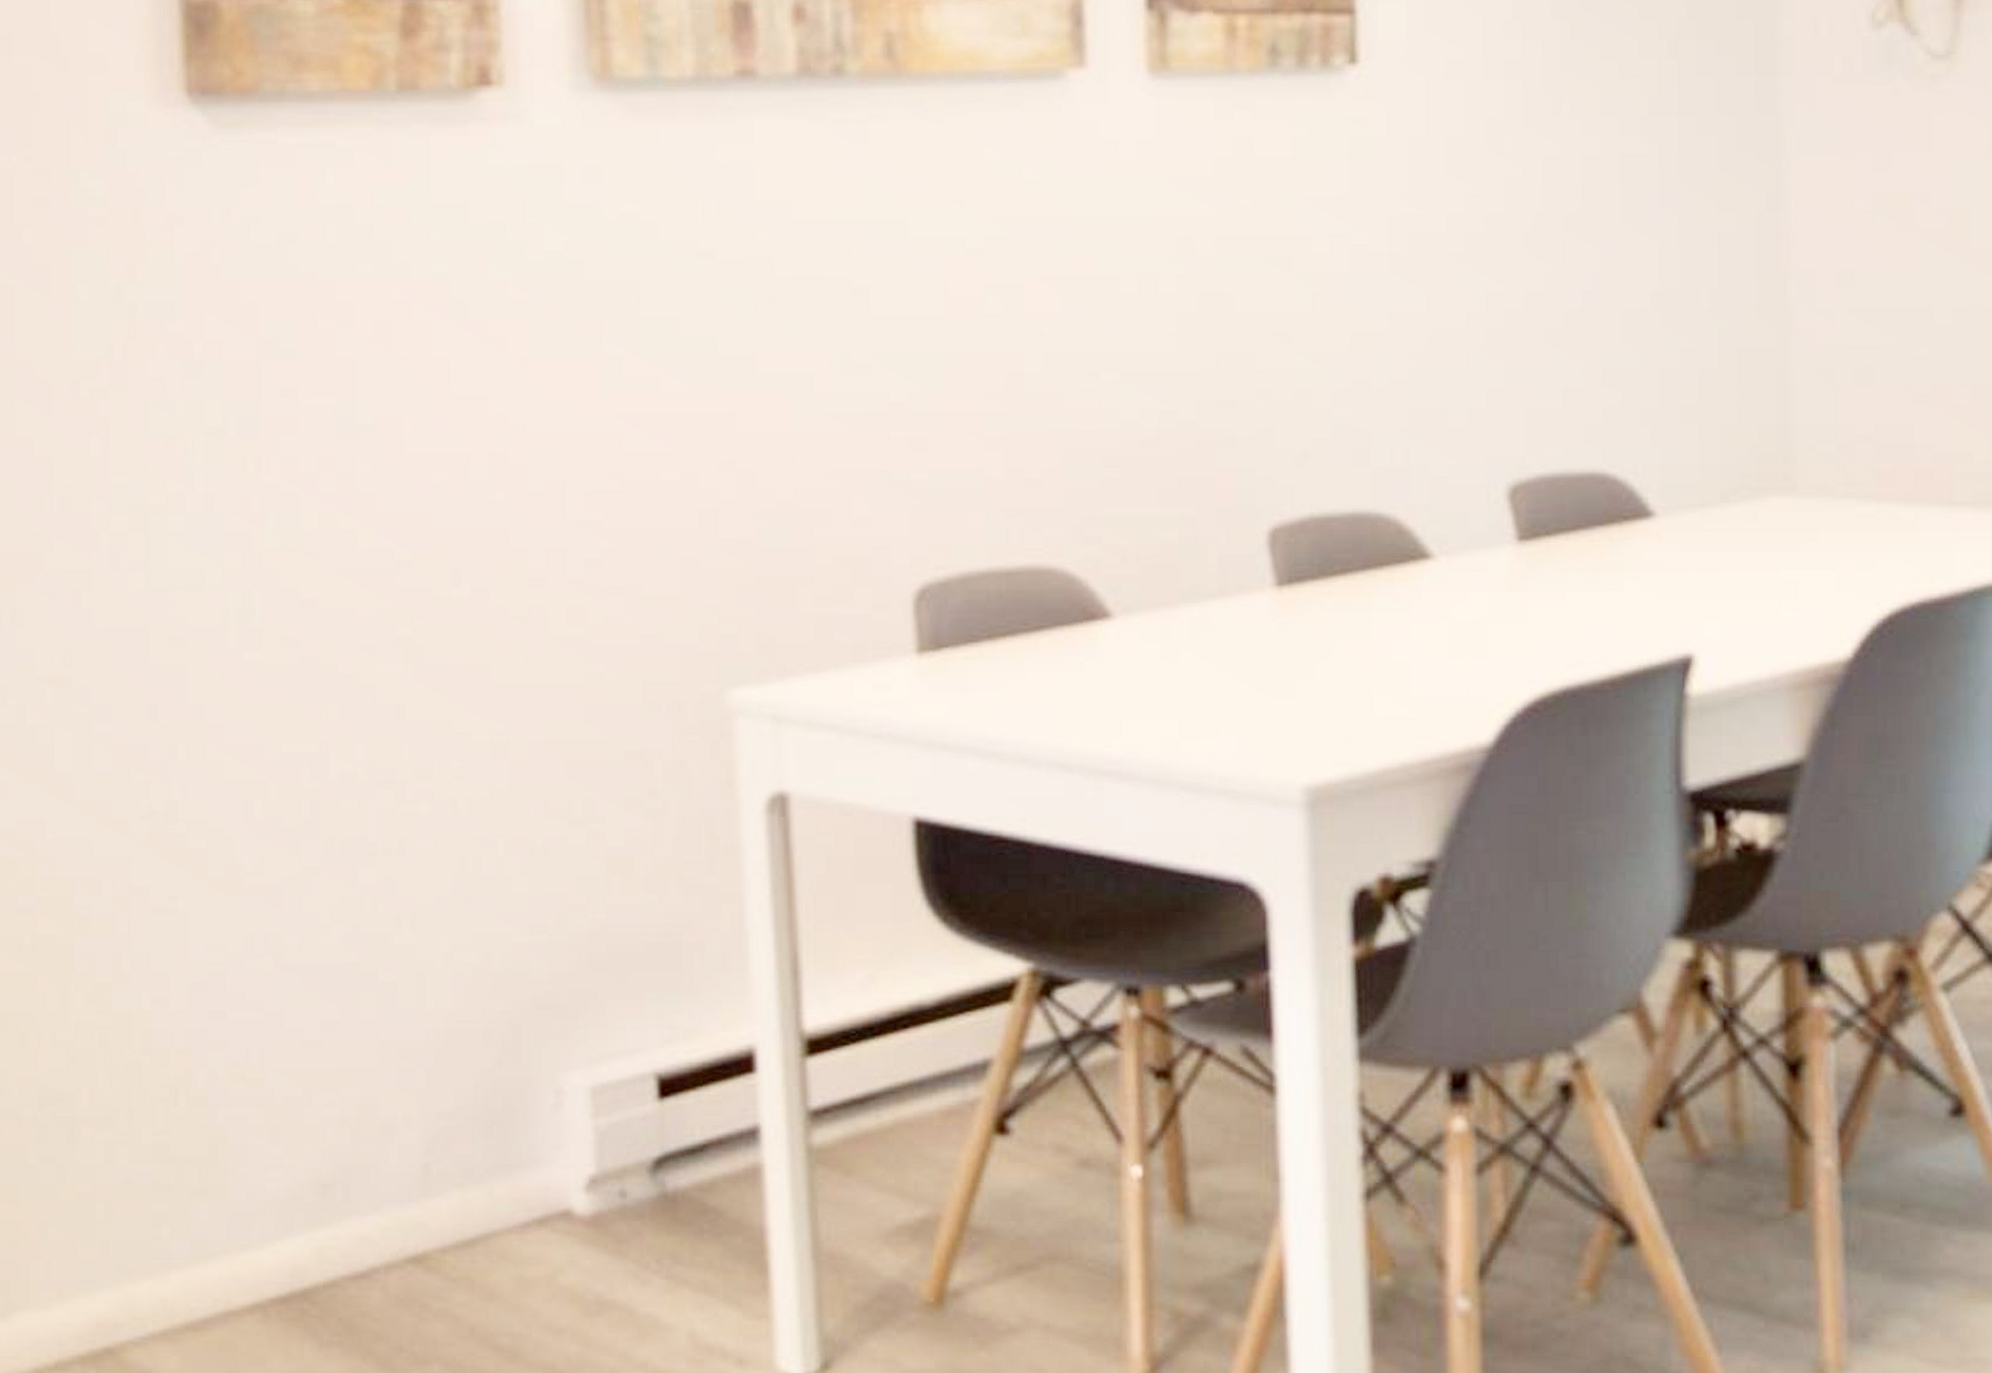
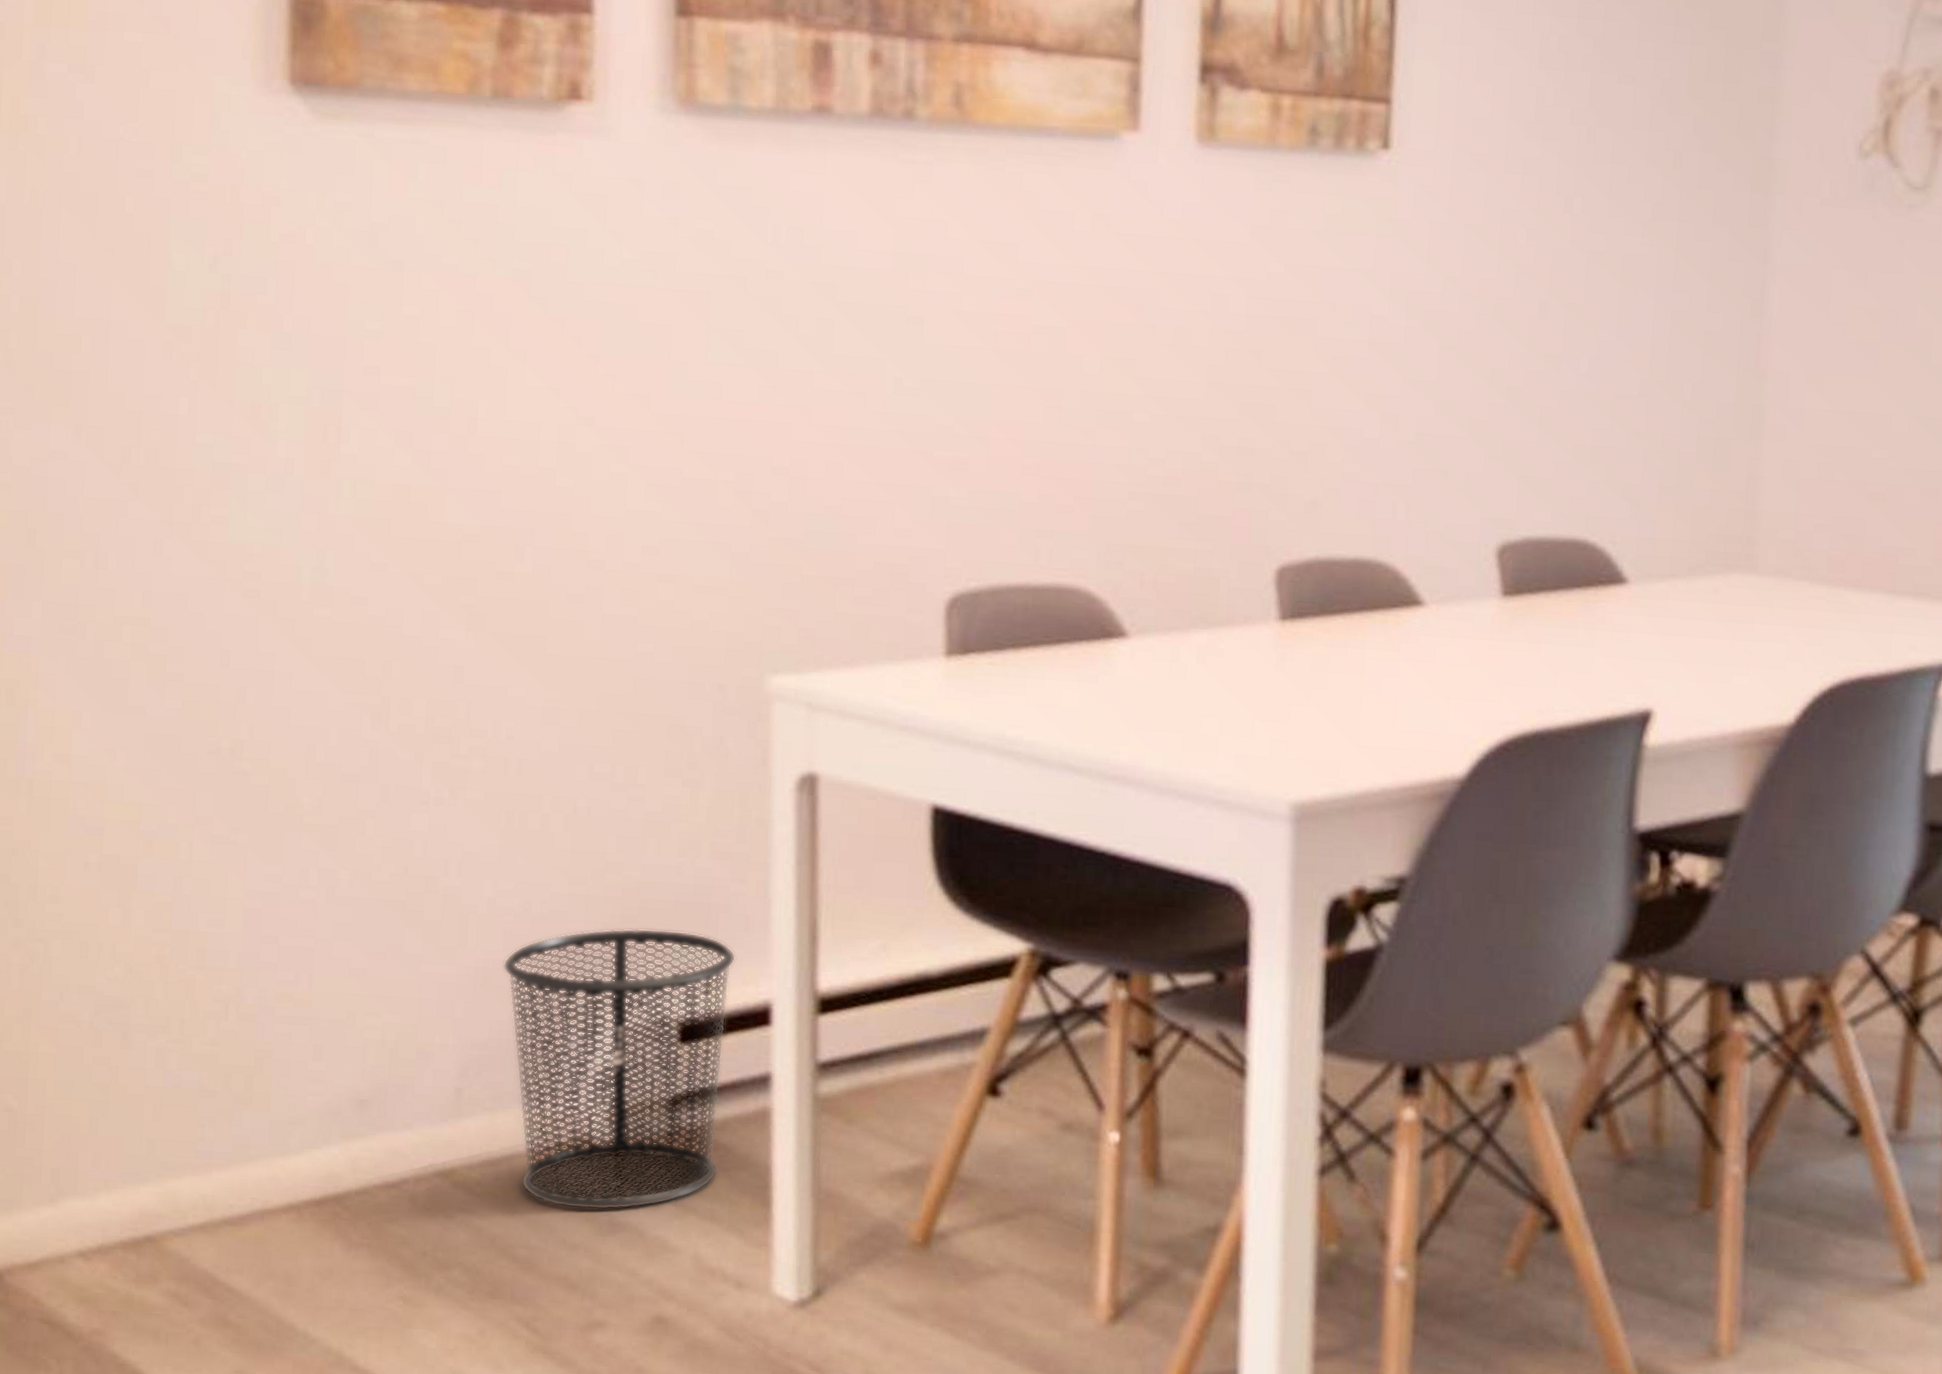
waste bin: none [465,975,714,1289] -> present [503,928,736,1211]

